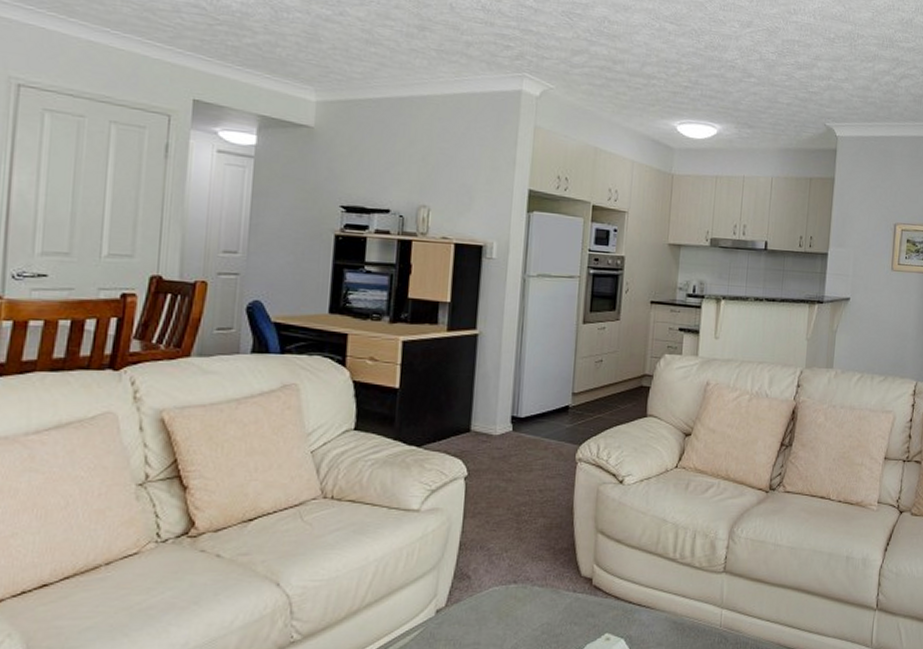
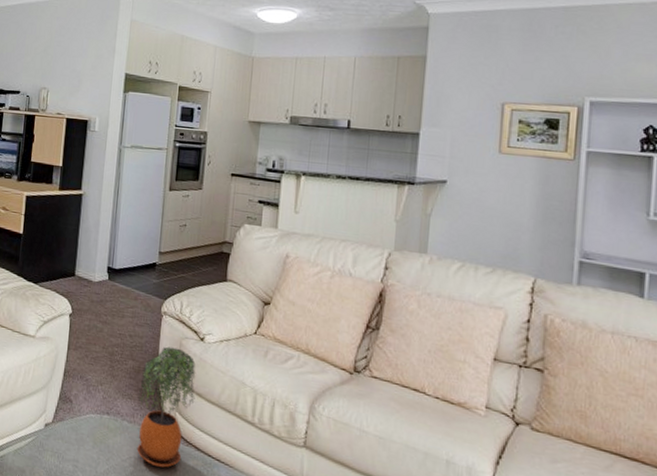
potted plant: none [550,496,615,628] -> present [137,346,196,468]

